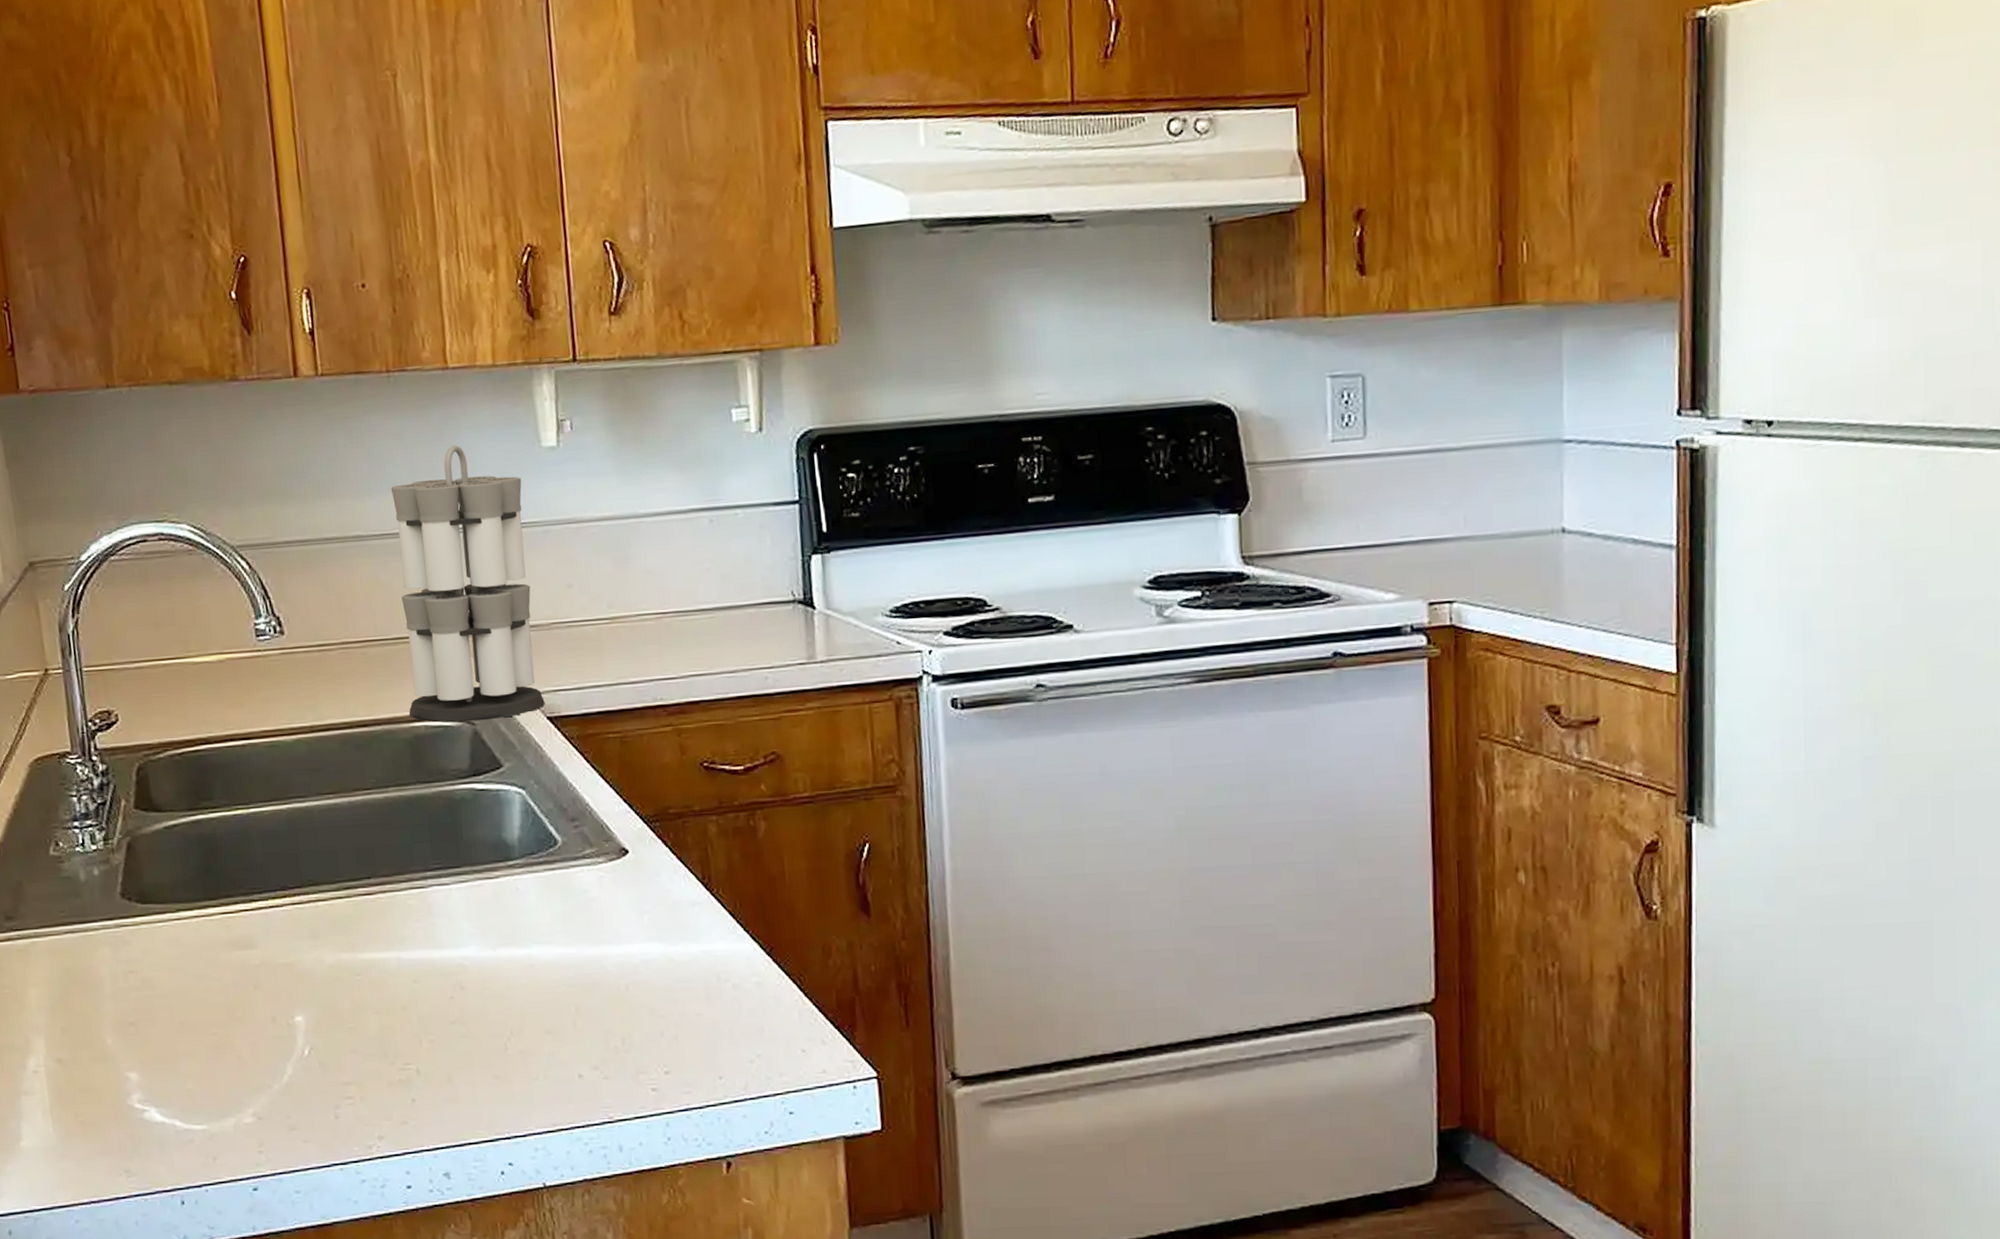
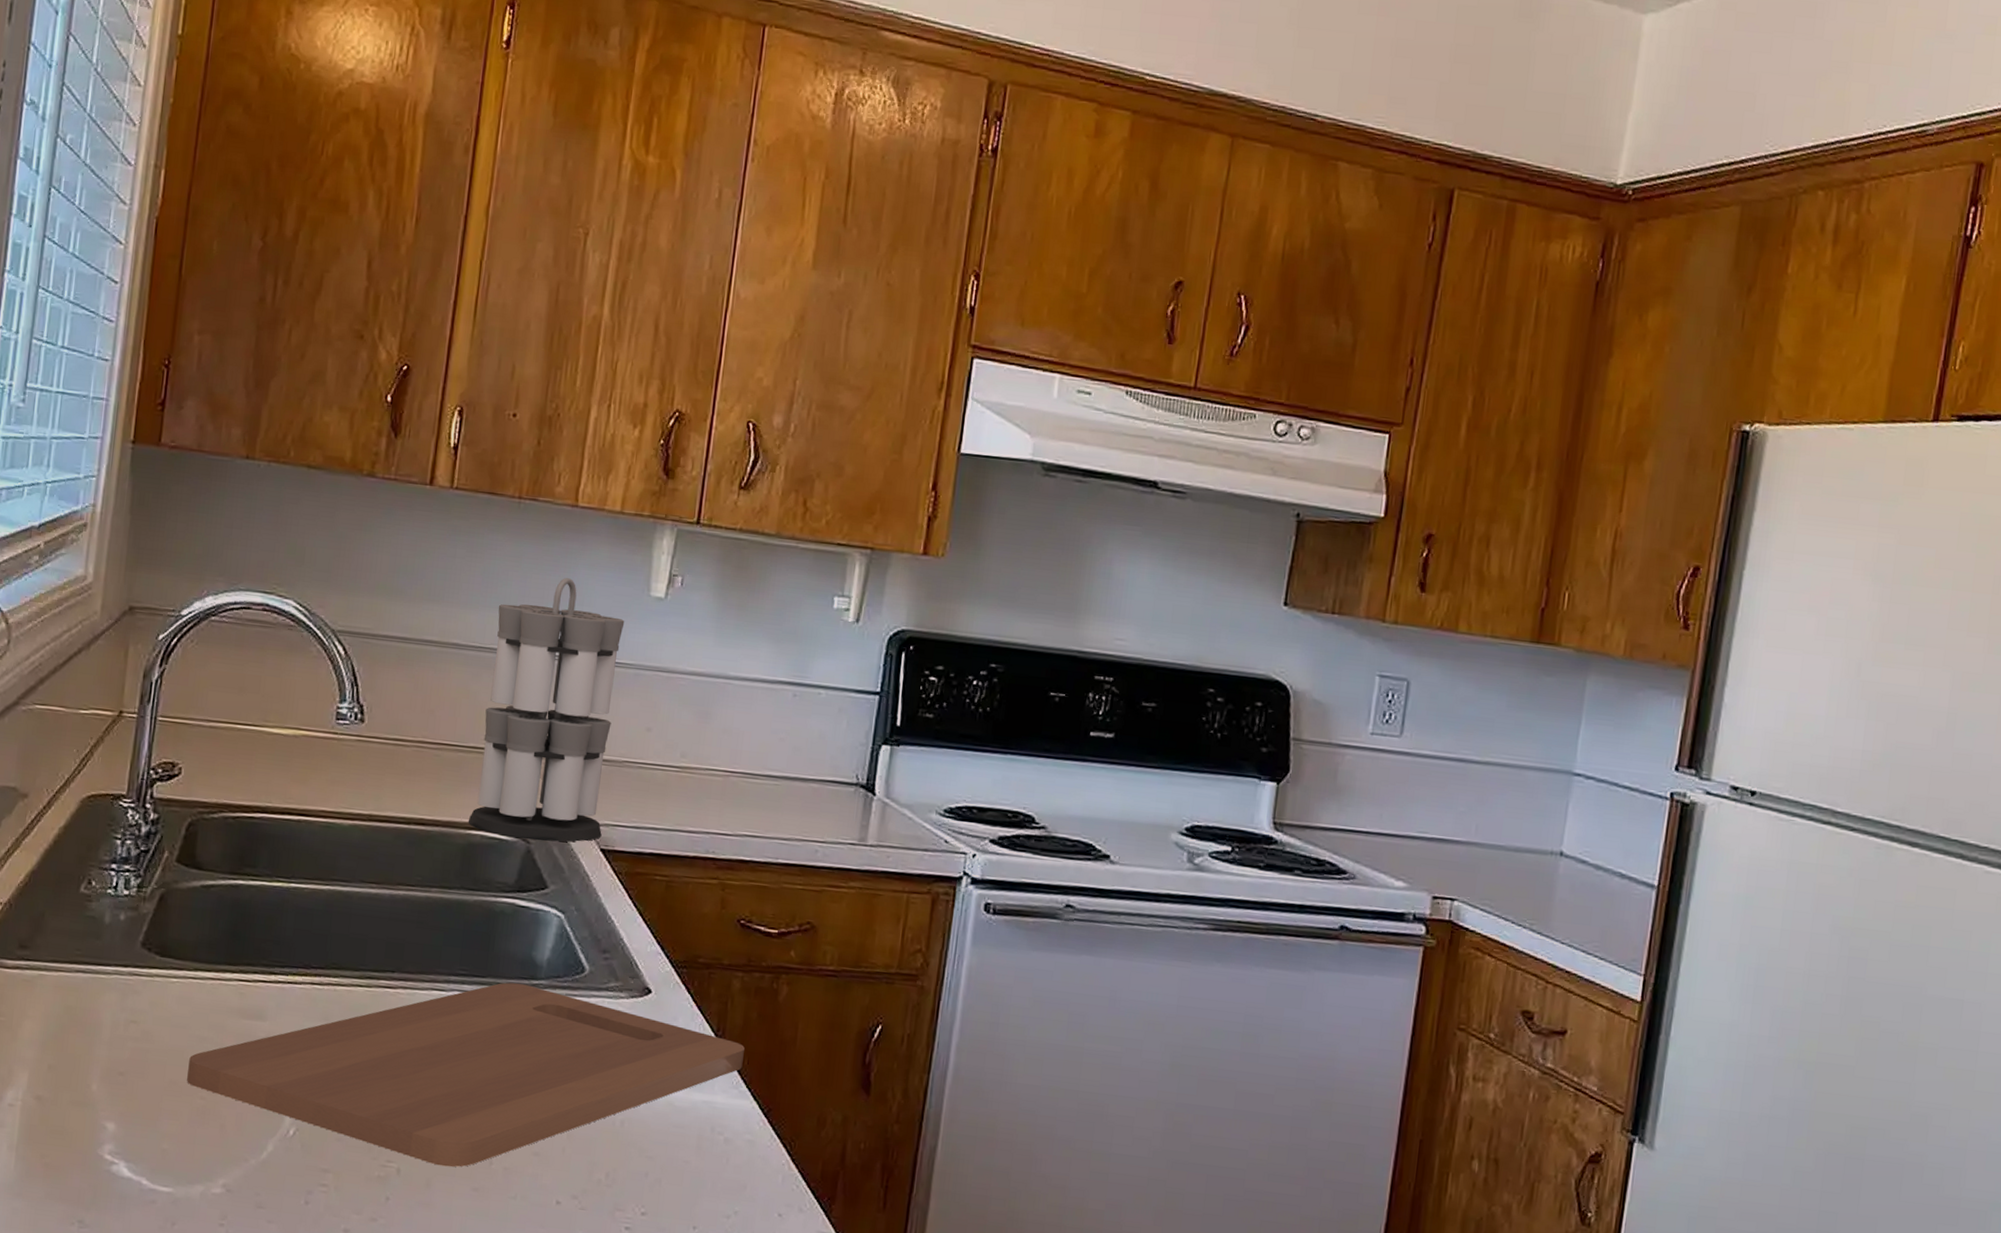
cutting board: none [192,867,736,1060] -> present [187,982,745,1168]

